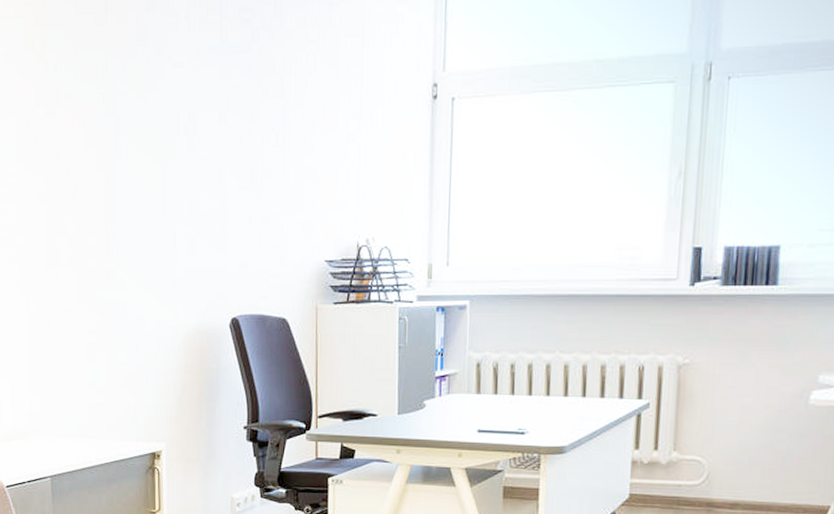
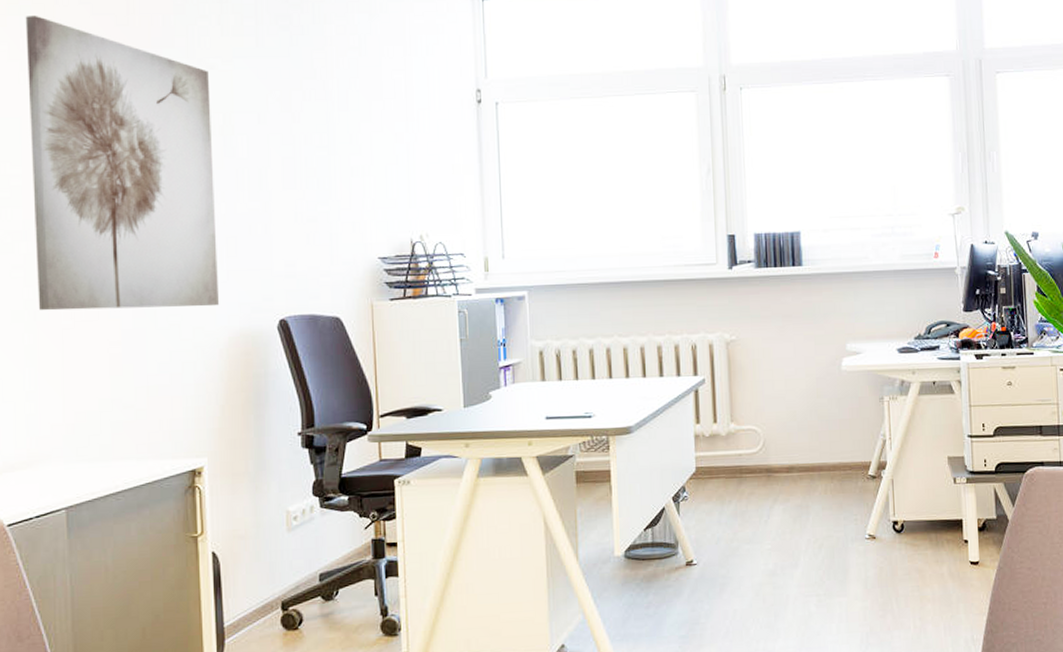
wall art: none [19,16,180,303] -> present [25,14,220,311]

